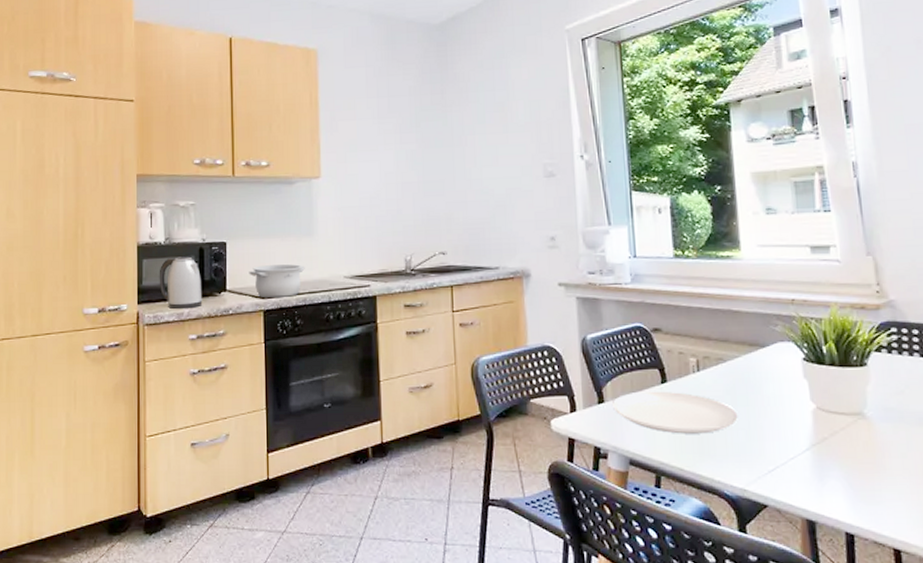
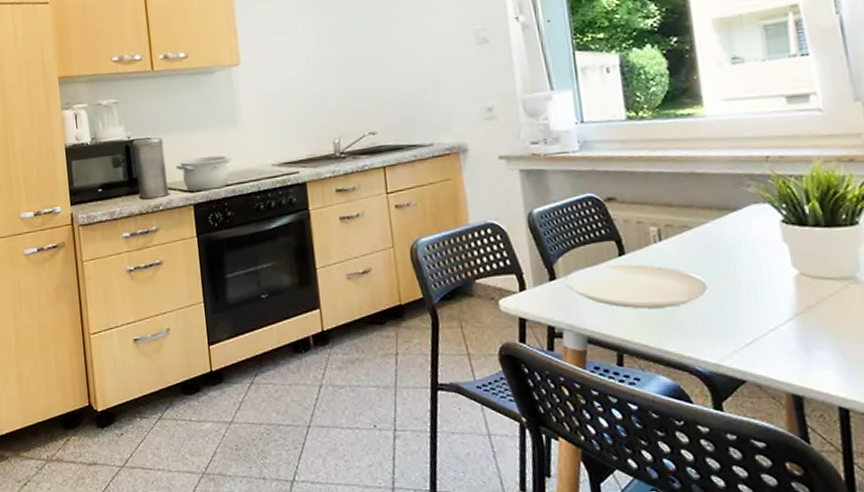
kettle: present [159,256,203,310] -> none [88,155,133,209]
canister: none [207,241,240,303] -> present [132,136,169,200]

